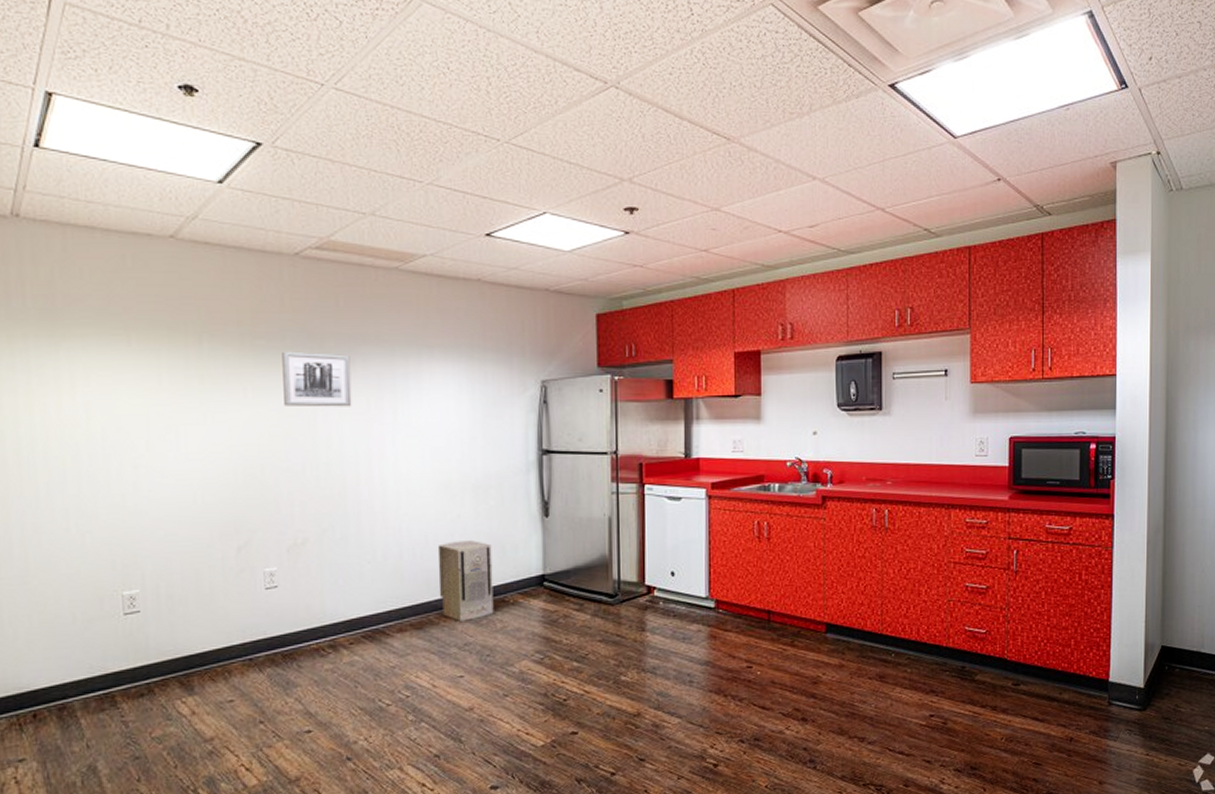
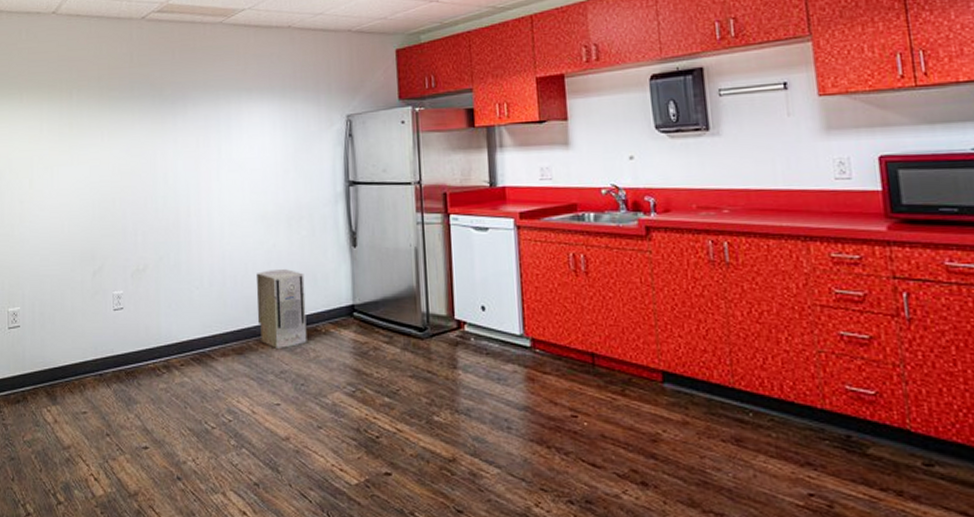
wall art: present [282,351,352,407] -> none [130,100,185,147]

